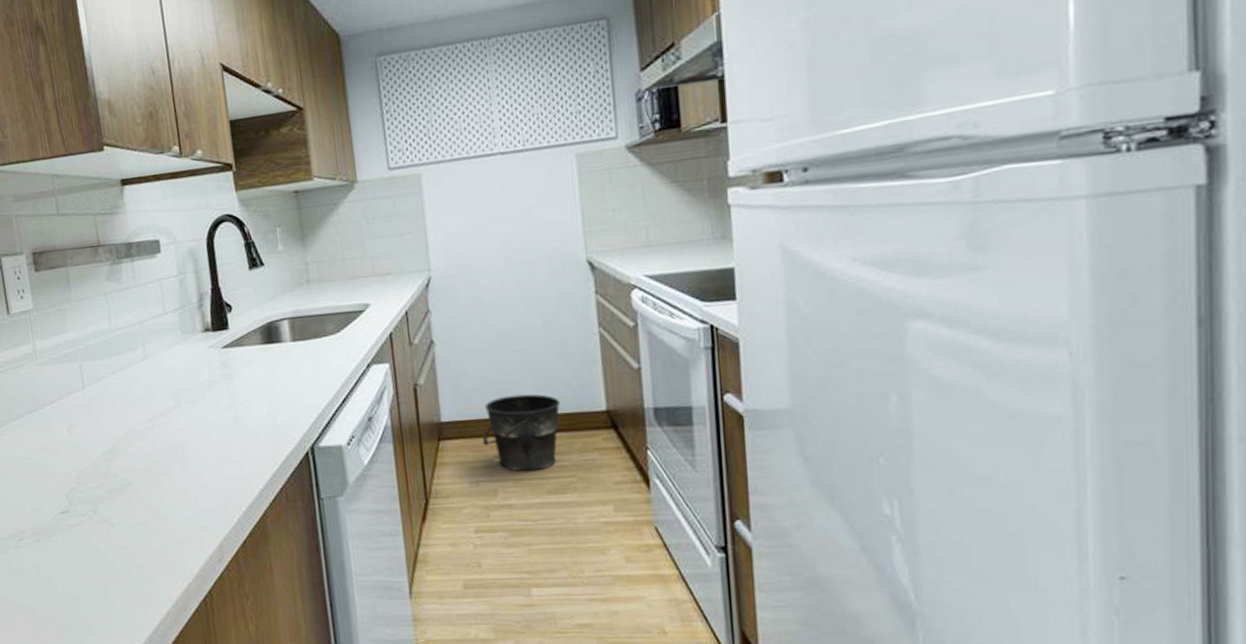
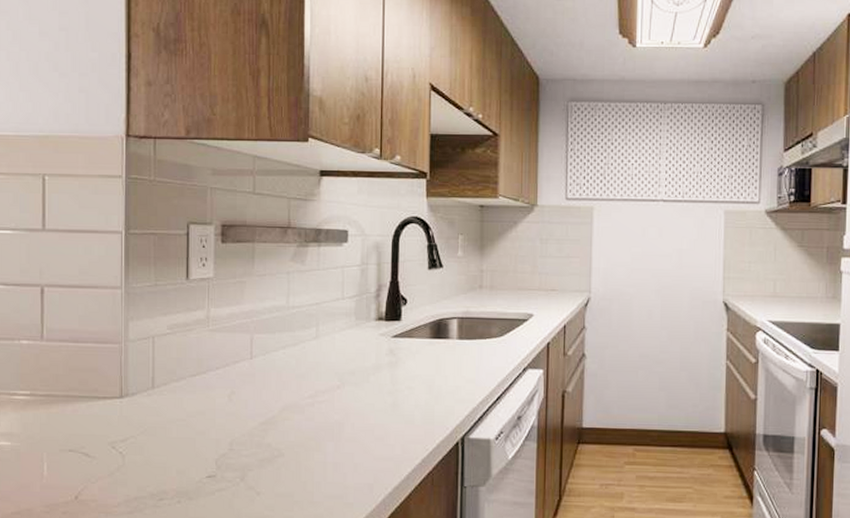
bucket: present [482,394,561,471] -> none [616,410,687,479]

